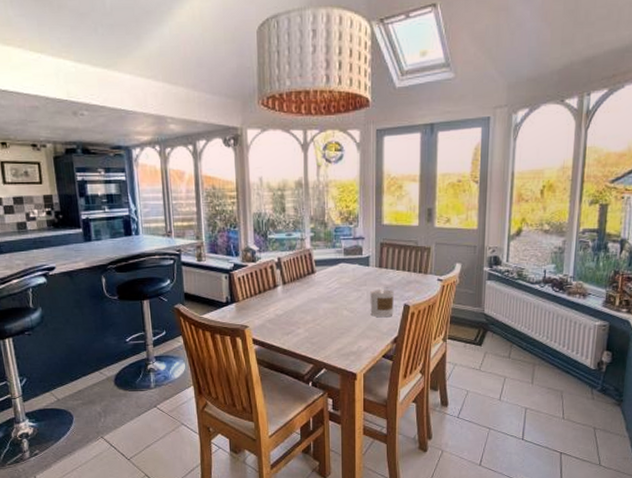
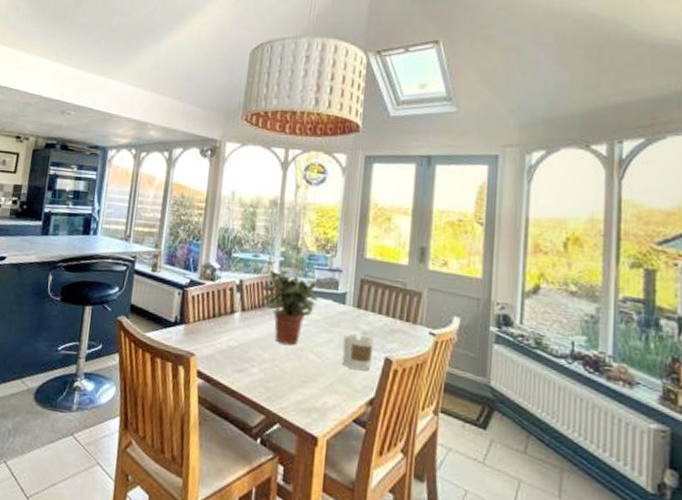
potted plant: none [298,244,349,306] -> present [260,270,321,345]

